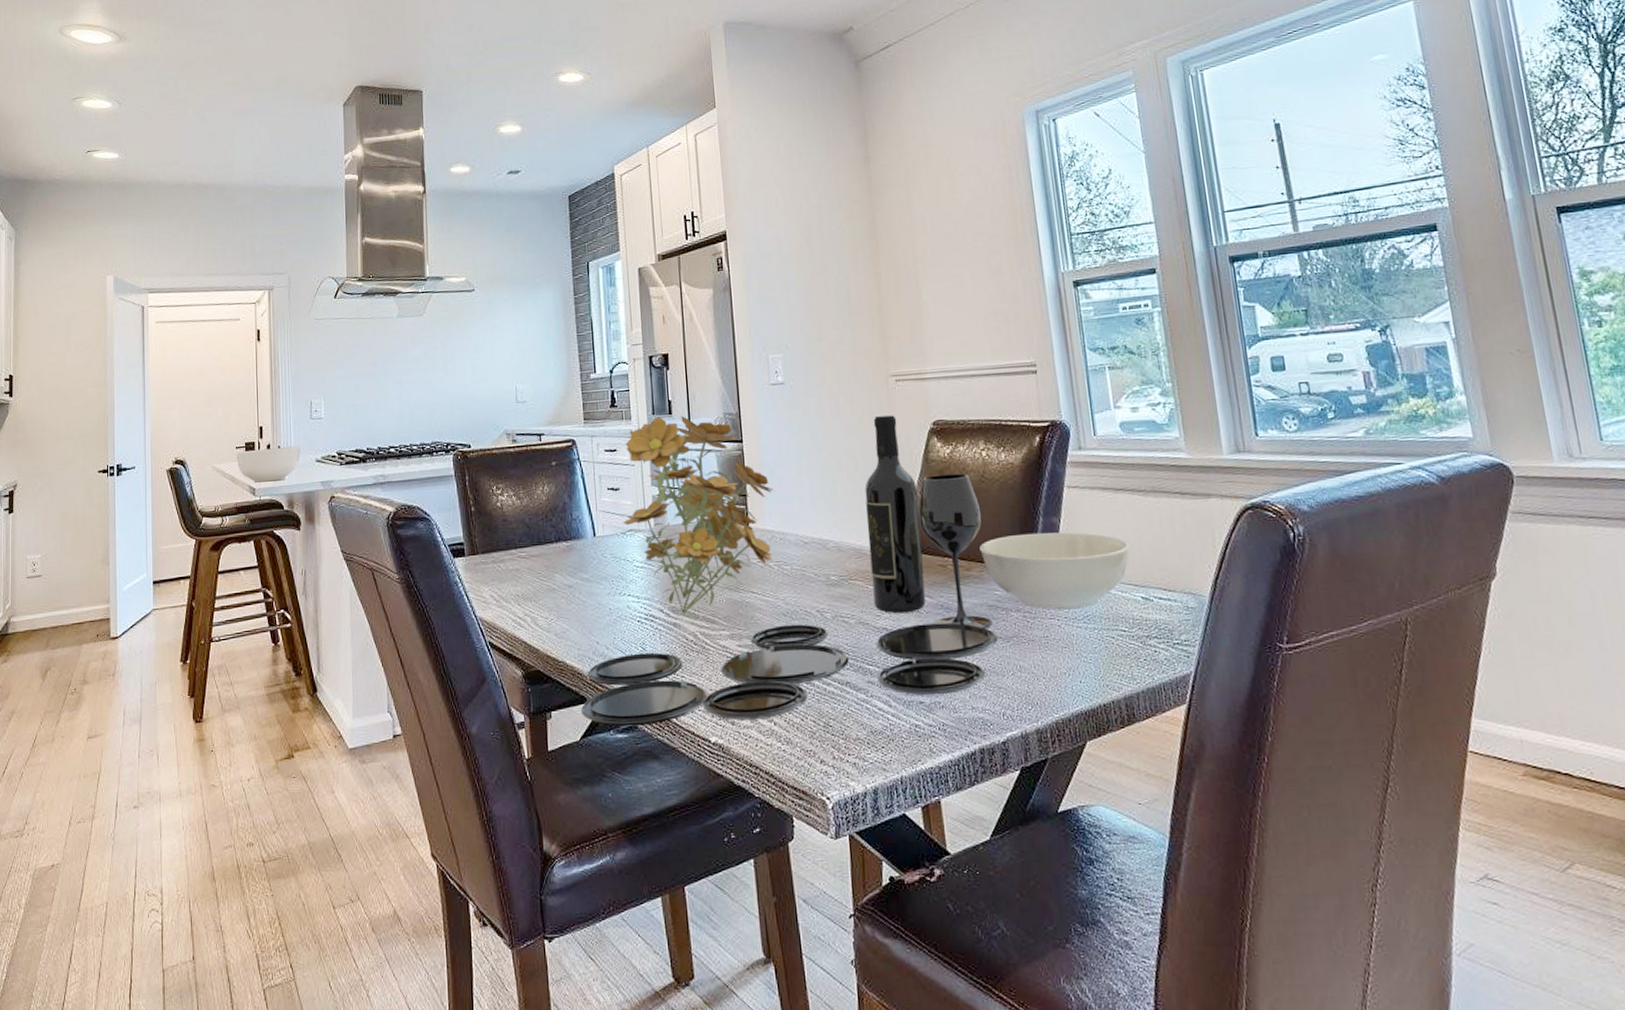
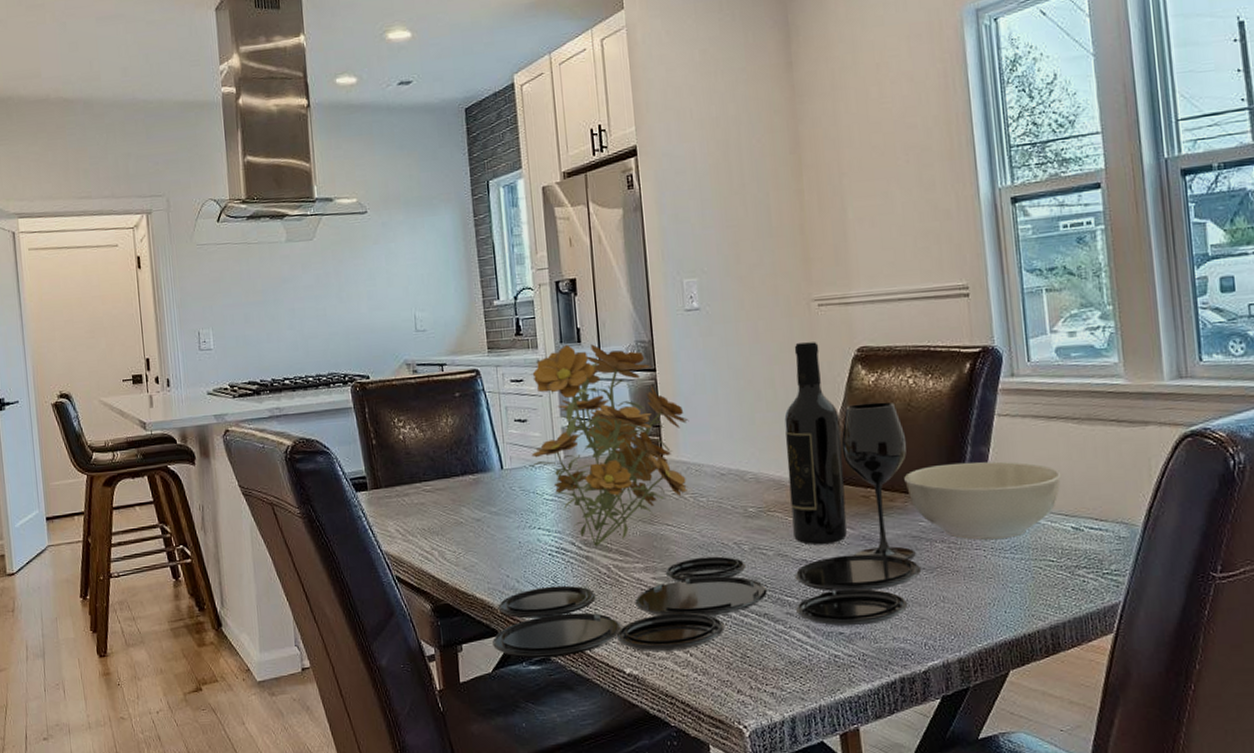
bowl: present [236,445,301,483] -> none [123,378,191,417]

